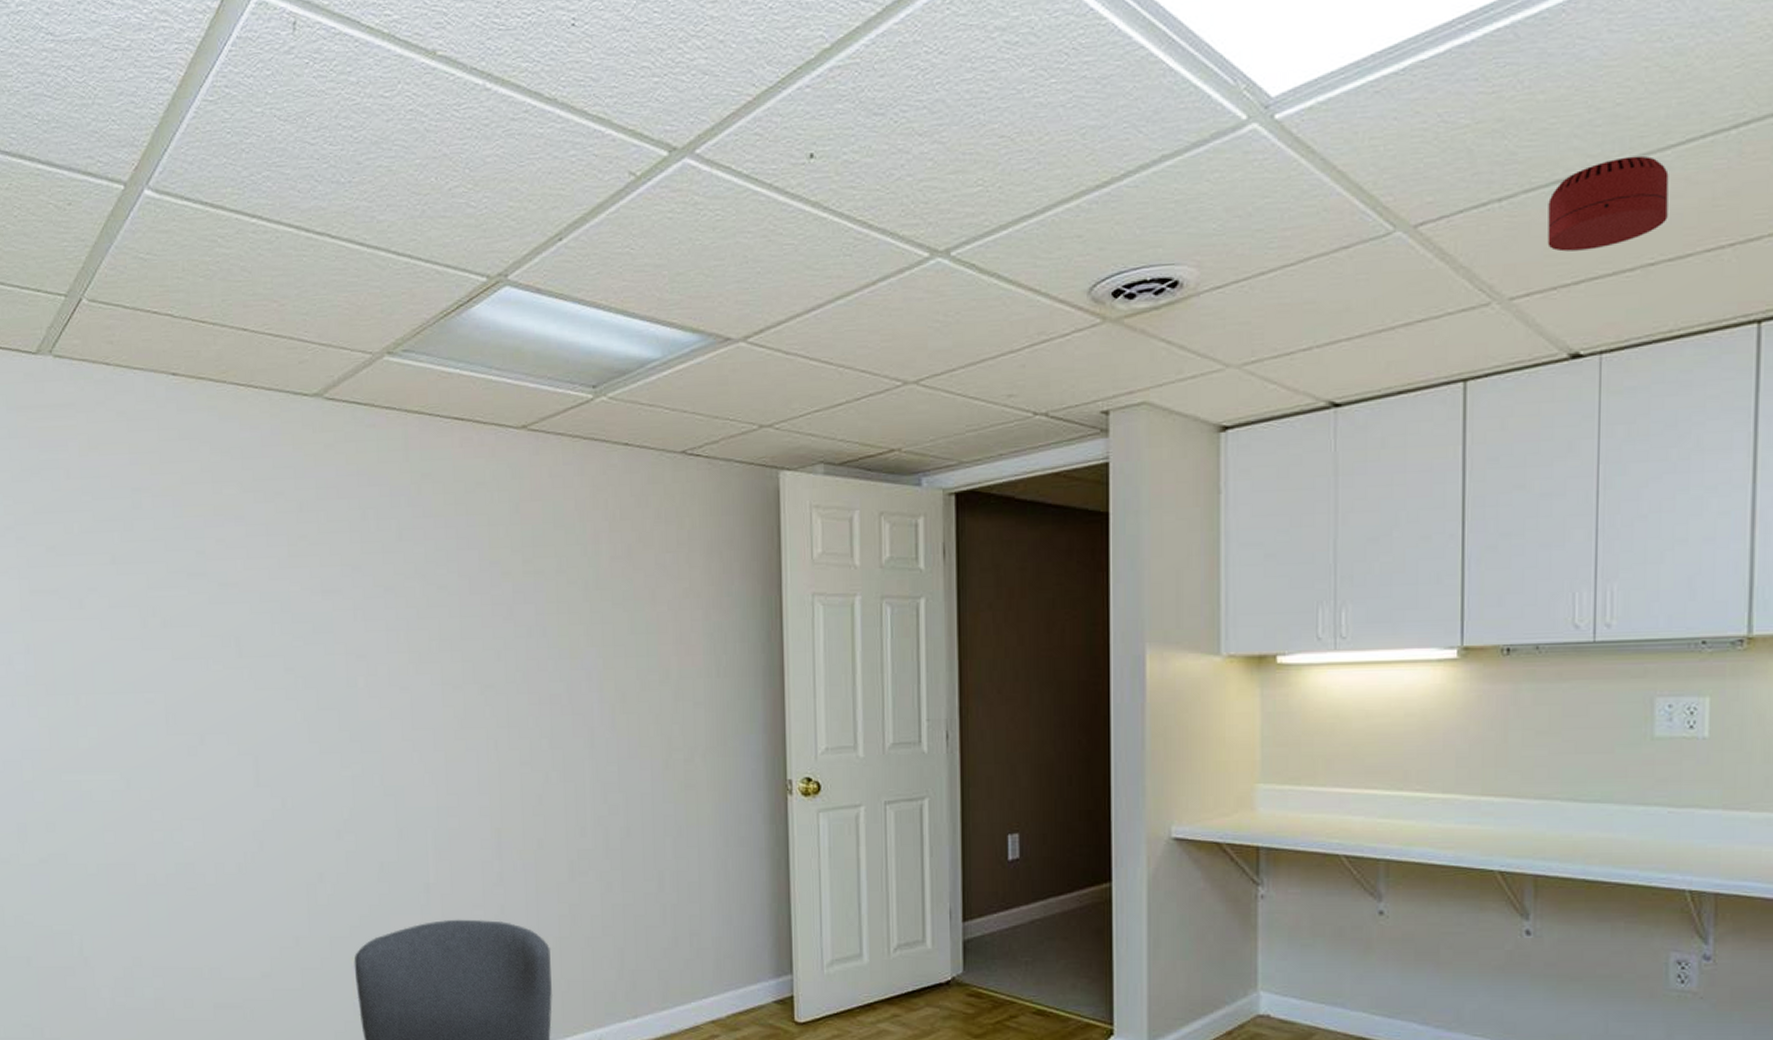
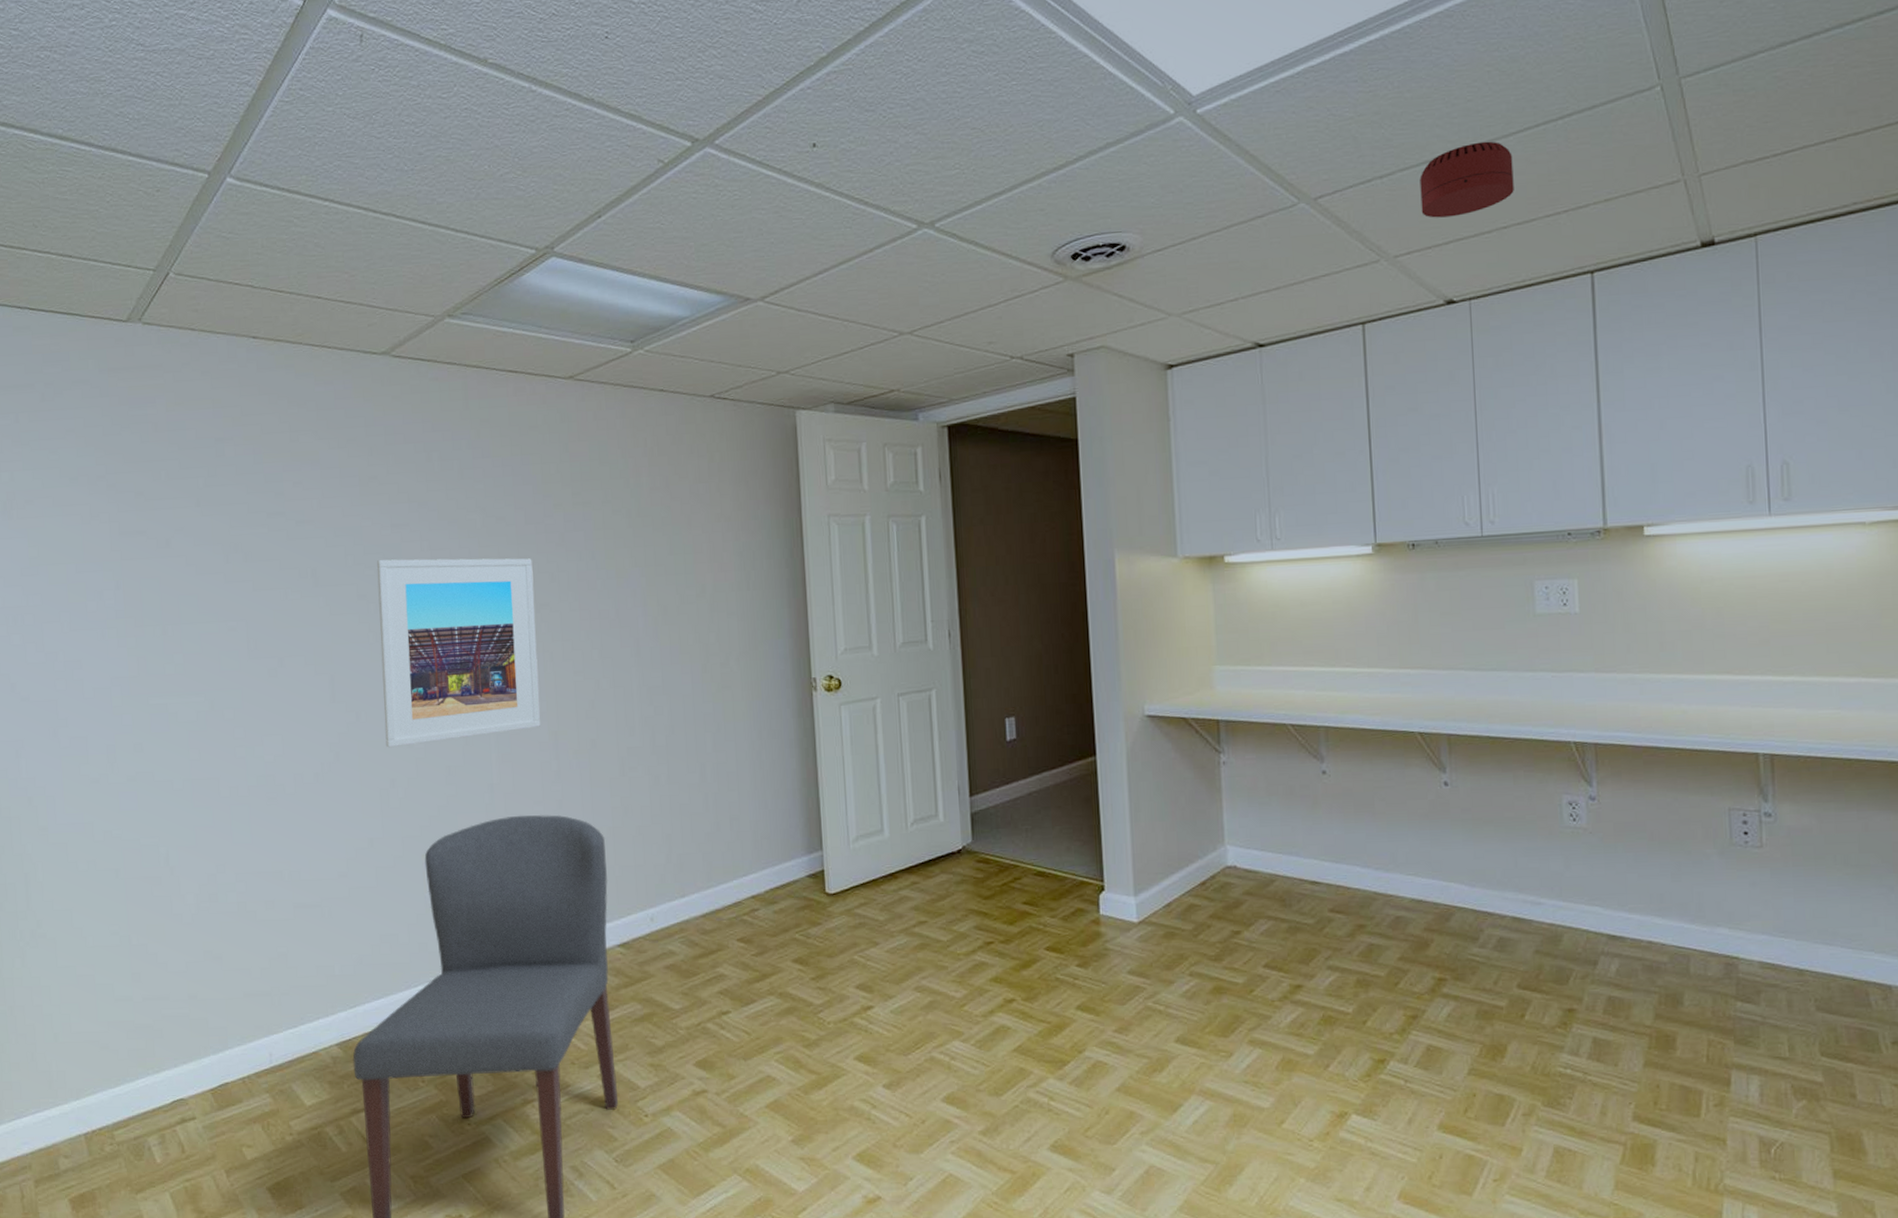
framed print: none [305,629,483,839] -> present [376,558,540,748]

